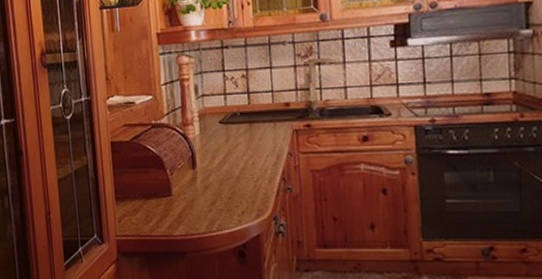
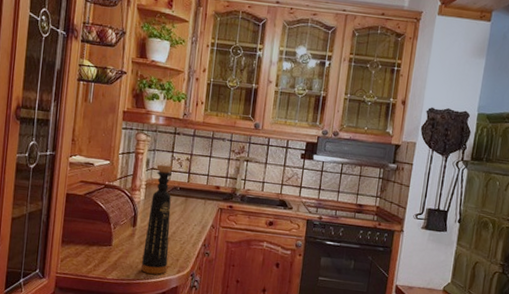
bottle: none [207,88,242,223] -> present [141,164,174,275]

